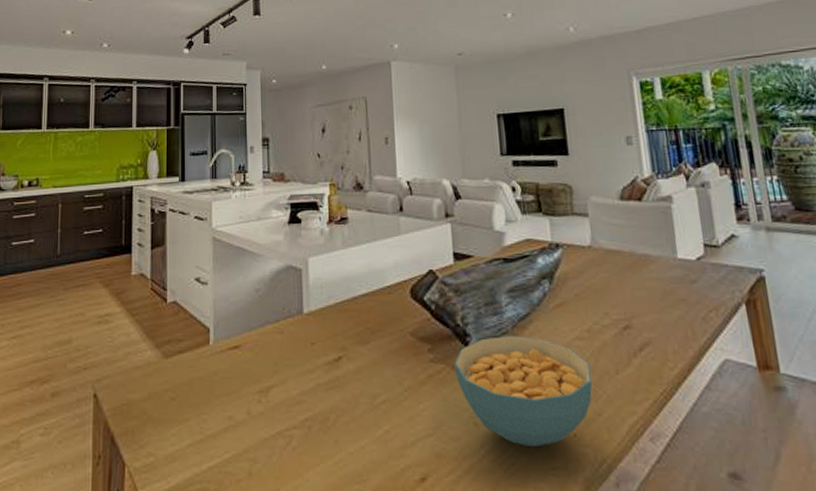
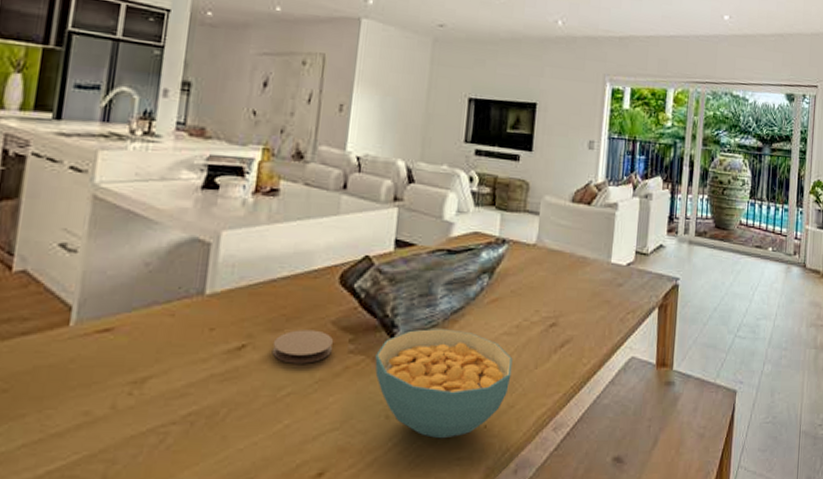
coaster: none [363,341,415,373] -> present [272,330,334,364]

